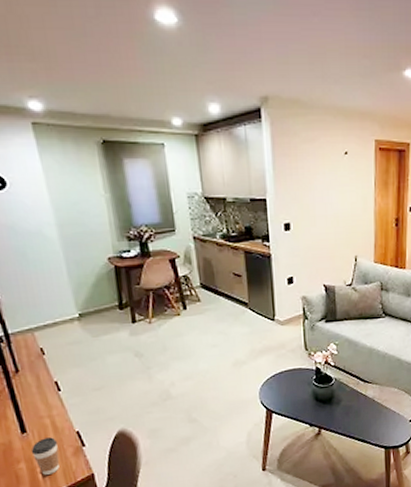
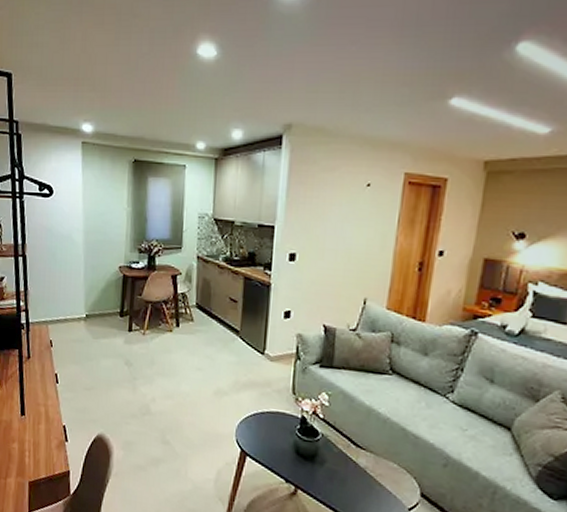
coffee cup: present [30,437,60,475] -> none [24,424,47,461]

